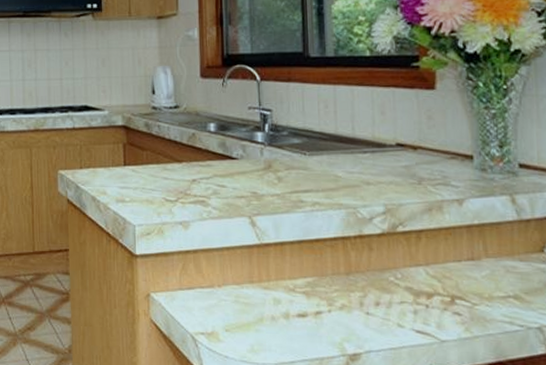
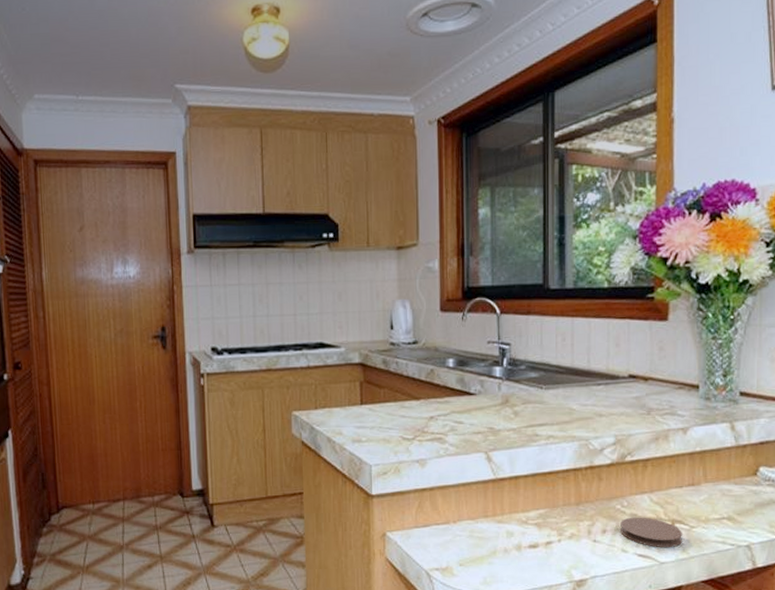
coaster: none [395,290,464,325] -> present [620,517,682,547]

